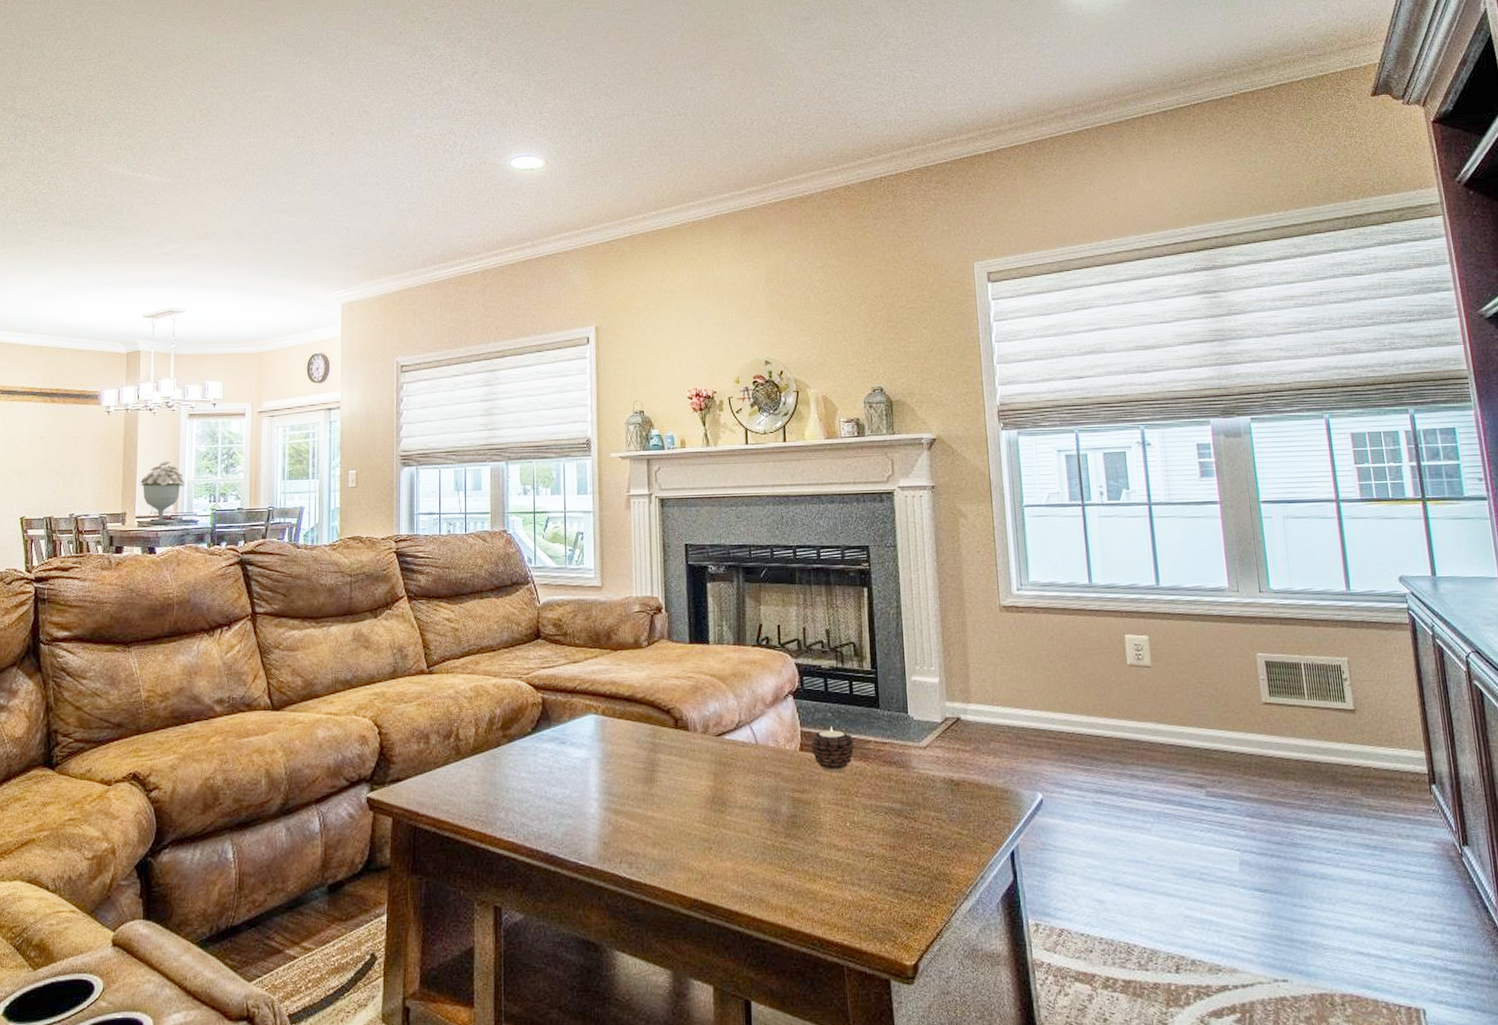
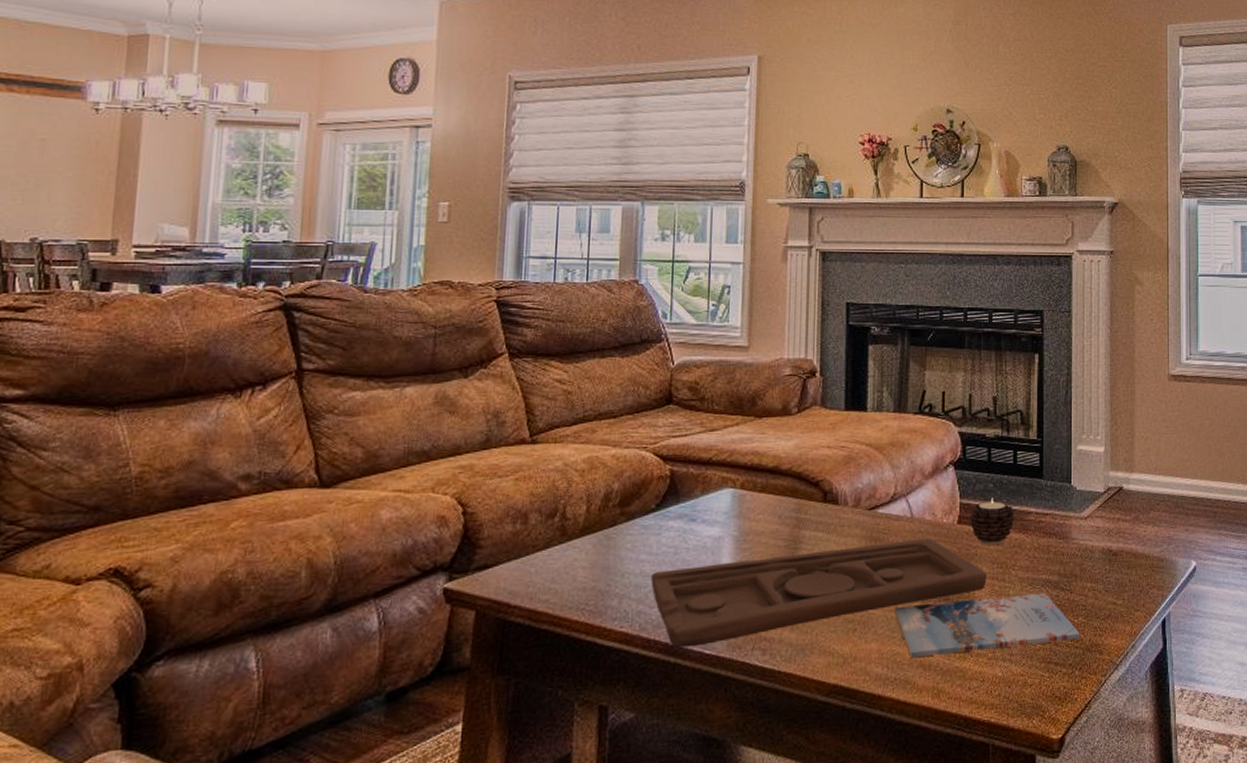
bouquet: present [140,460,186,526] -> none [141,176,210,258]
decorative tray: none [531,764,831,858] -> present [651,538,987,648]
magazine: none [745,820,927,877] -> present [894,593,1080,657]

